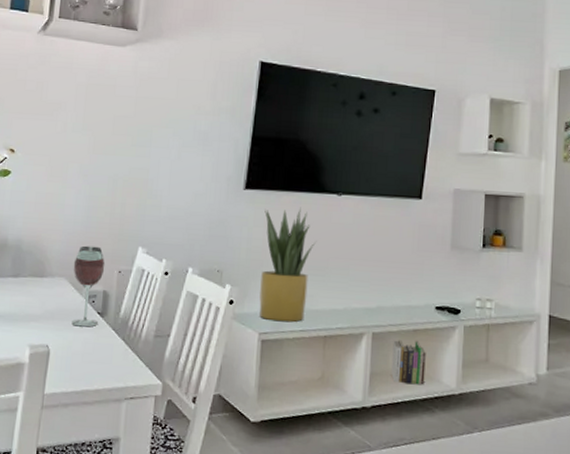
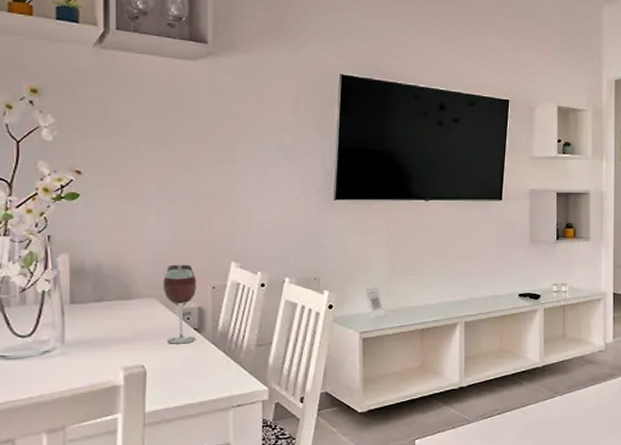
planter: present [259,207,316,322] -> none [356,213,408,320]
books: present [391,340,426,385] -> none [483,324,513,364]

